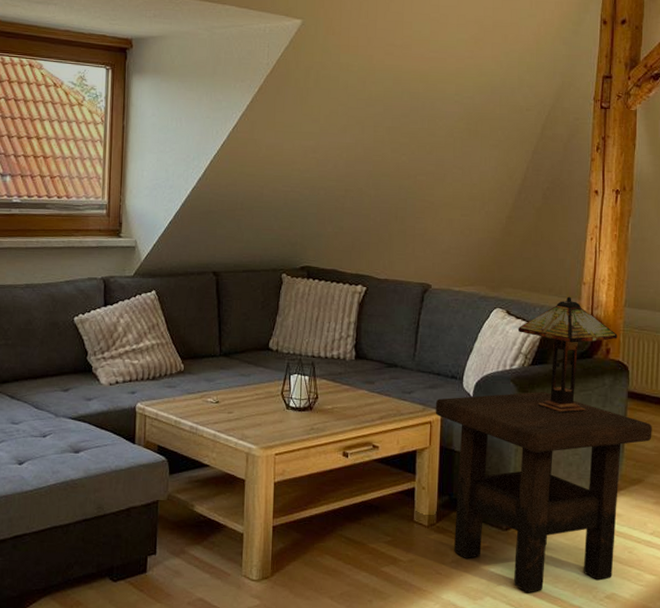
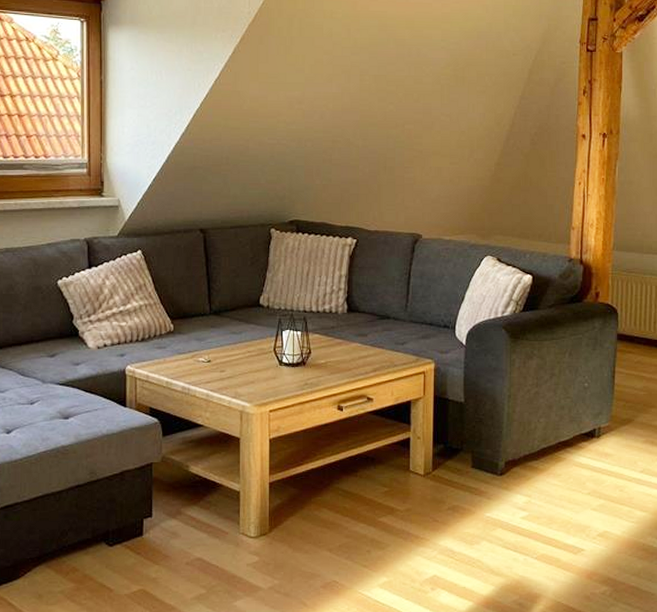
side table: present [435,392,652,593] -> none [428,338,641,536]
table lamp: present [517,296,618,414] -> none [508,242,606,358]

